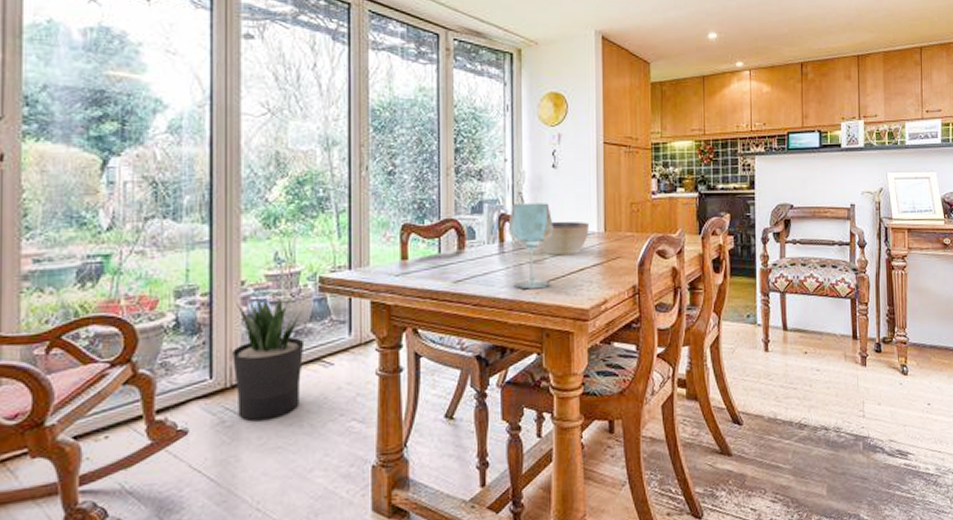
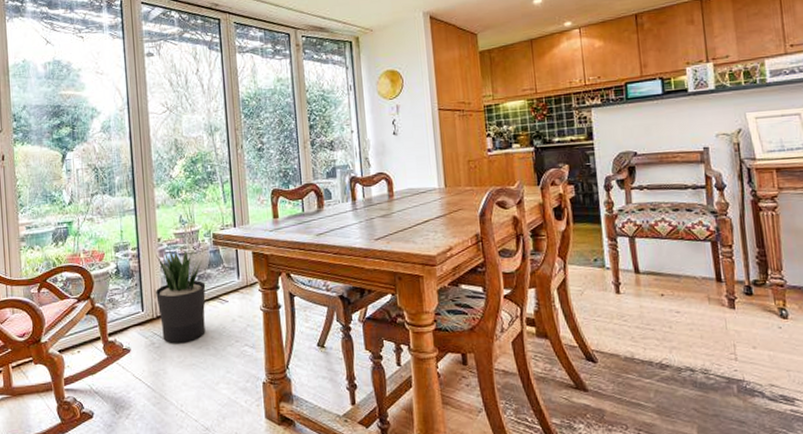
wine glass: present [508,203,553,289] -> none [358,165,399,240]
bowl: present [540,221,589,255] -> none [387,179,431,210]

